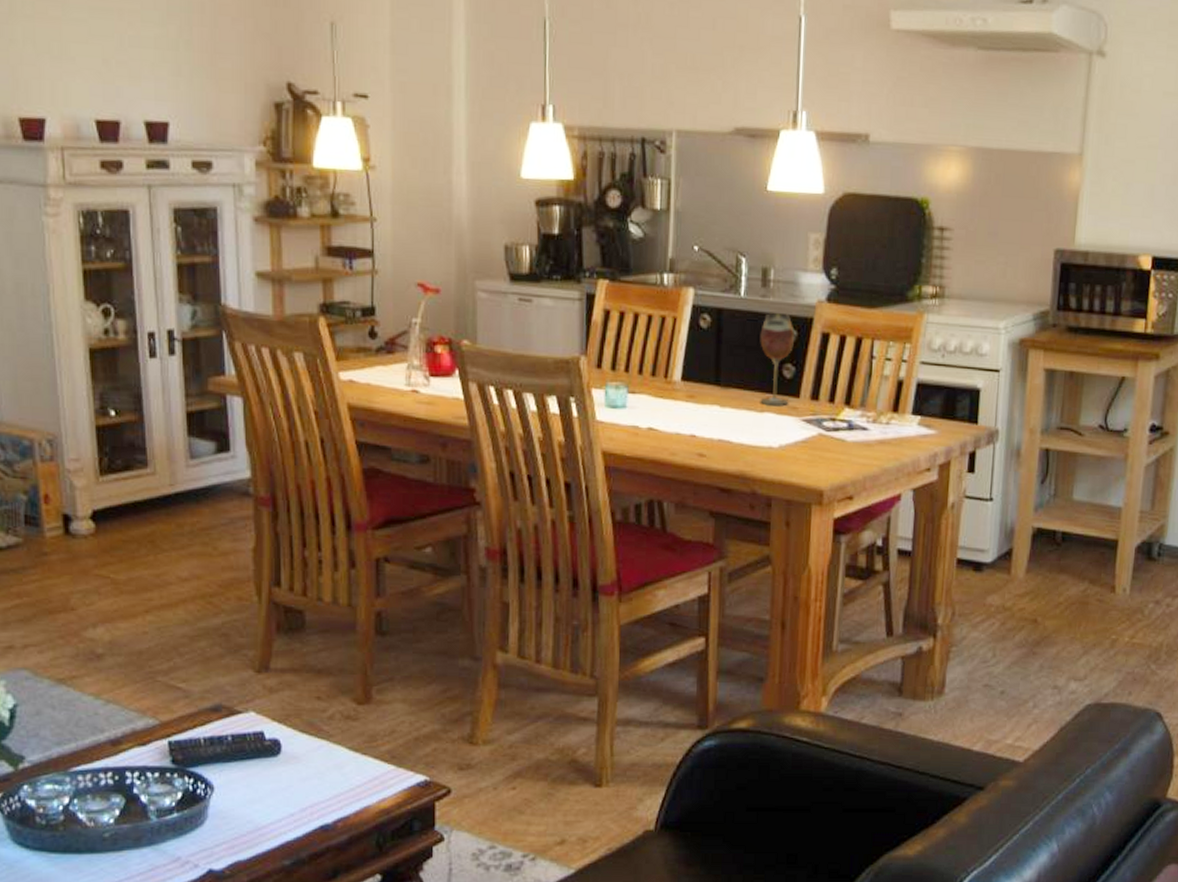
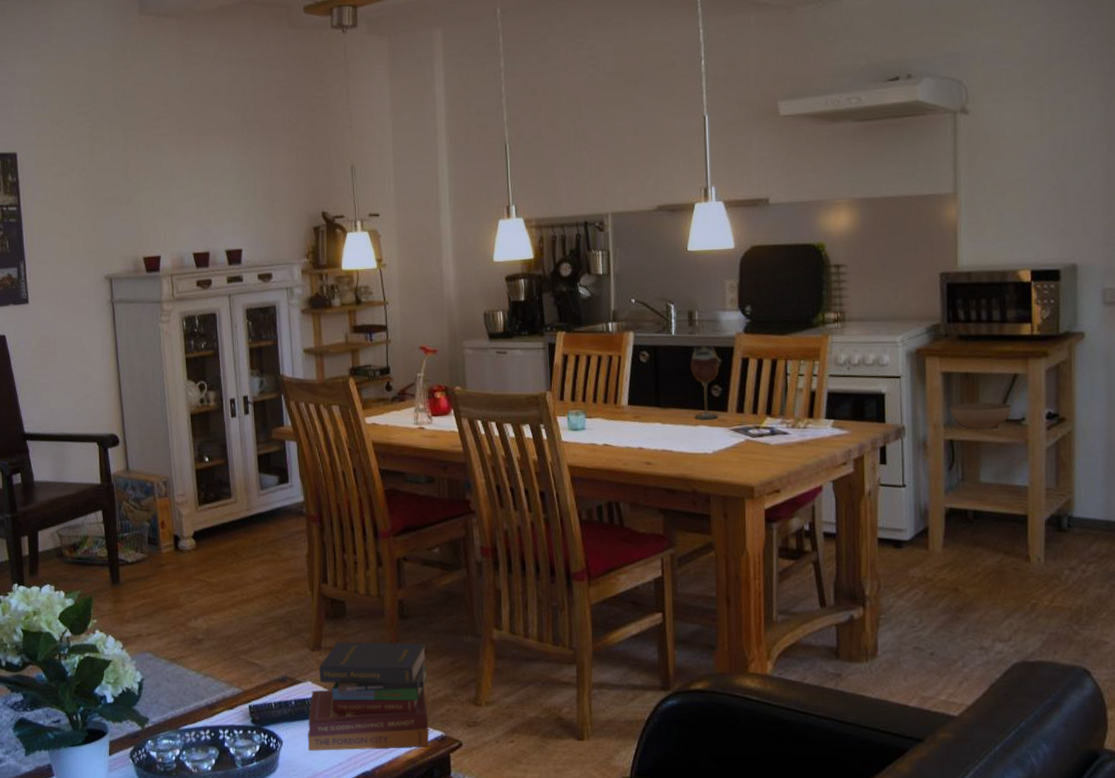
books: none [248,663,411,799] -> present [307,643,430,751]
bowl: none [1049,406,1116,439] -> present [950,402,1013,429]

